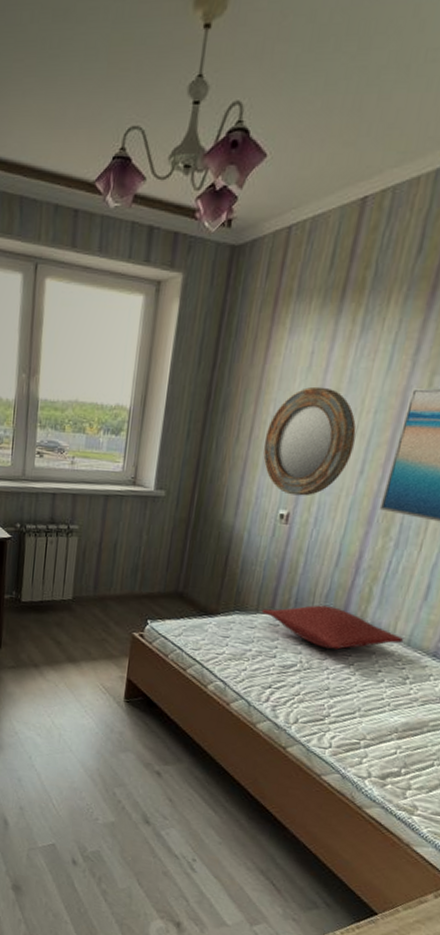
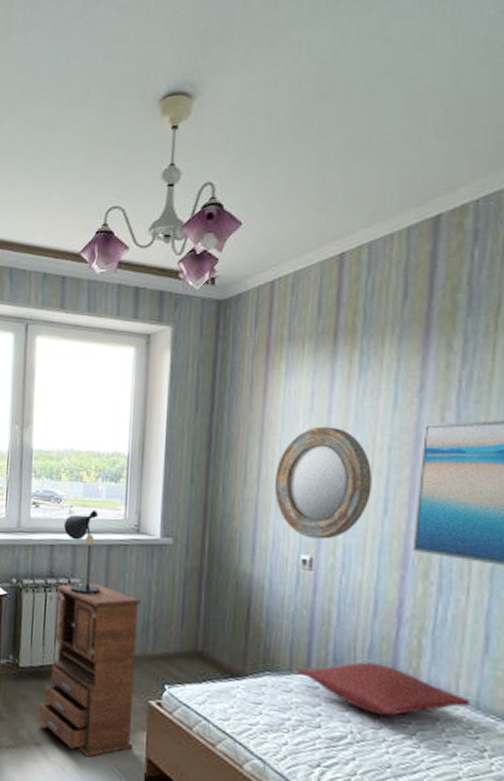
chest of drawers: none [36,530,132,677] -> present [38,583,141,757]
table lamp: none [66,461,98,543] -> present [64,509,101,598]

